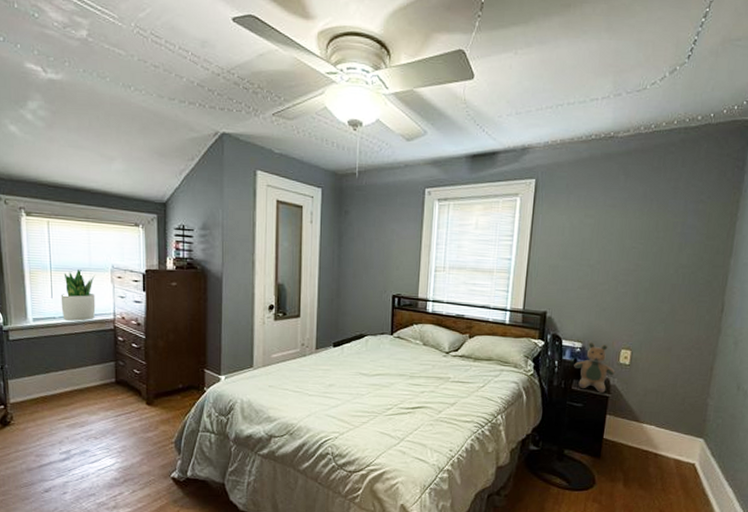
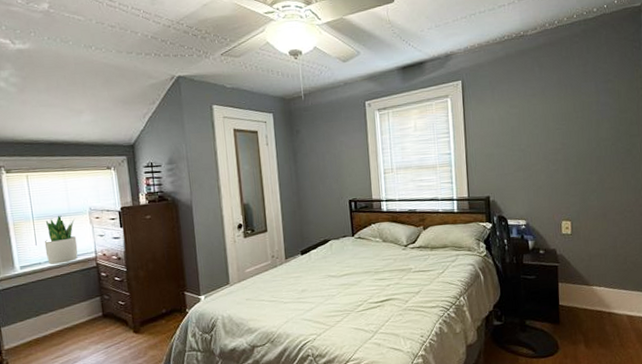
teddy bear: present [574,342,615,394] -> none [522,218,560,264]

